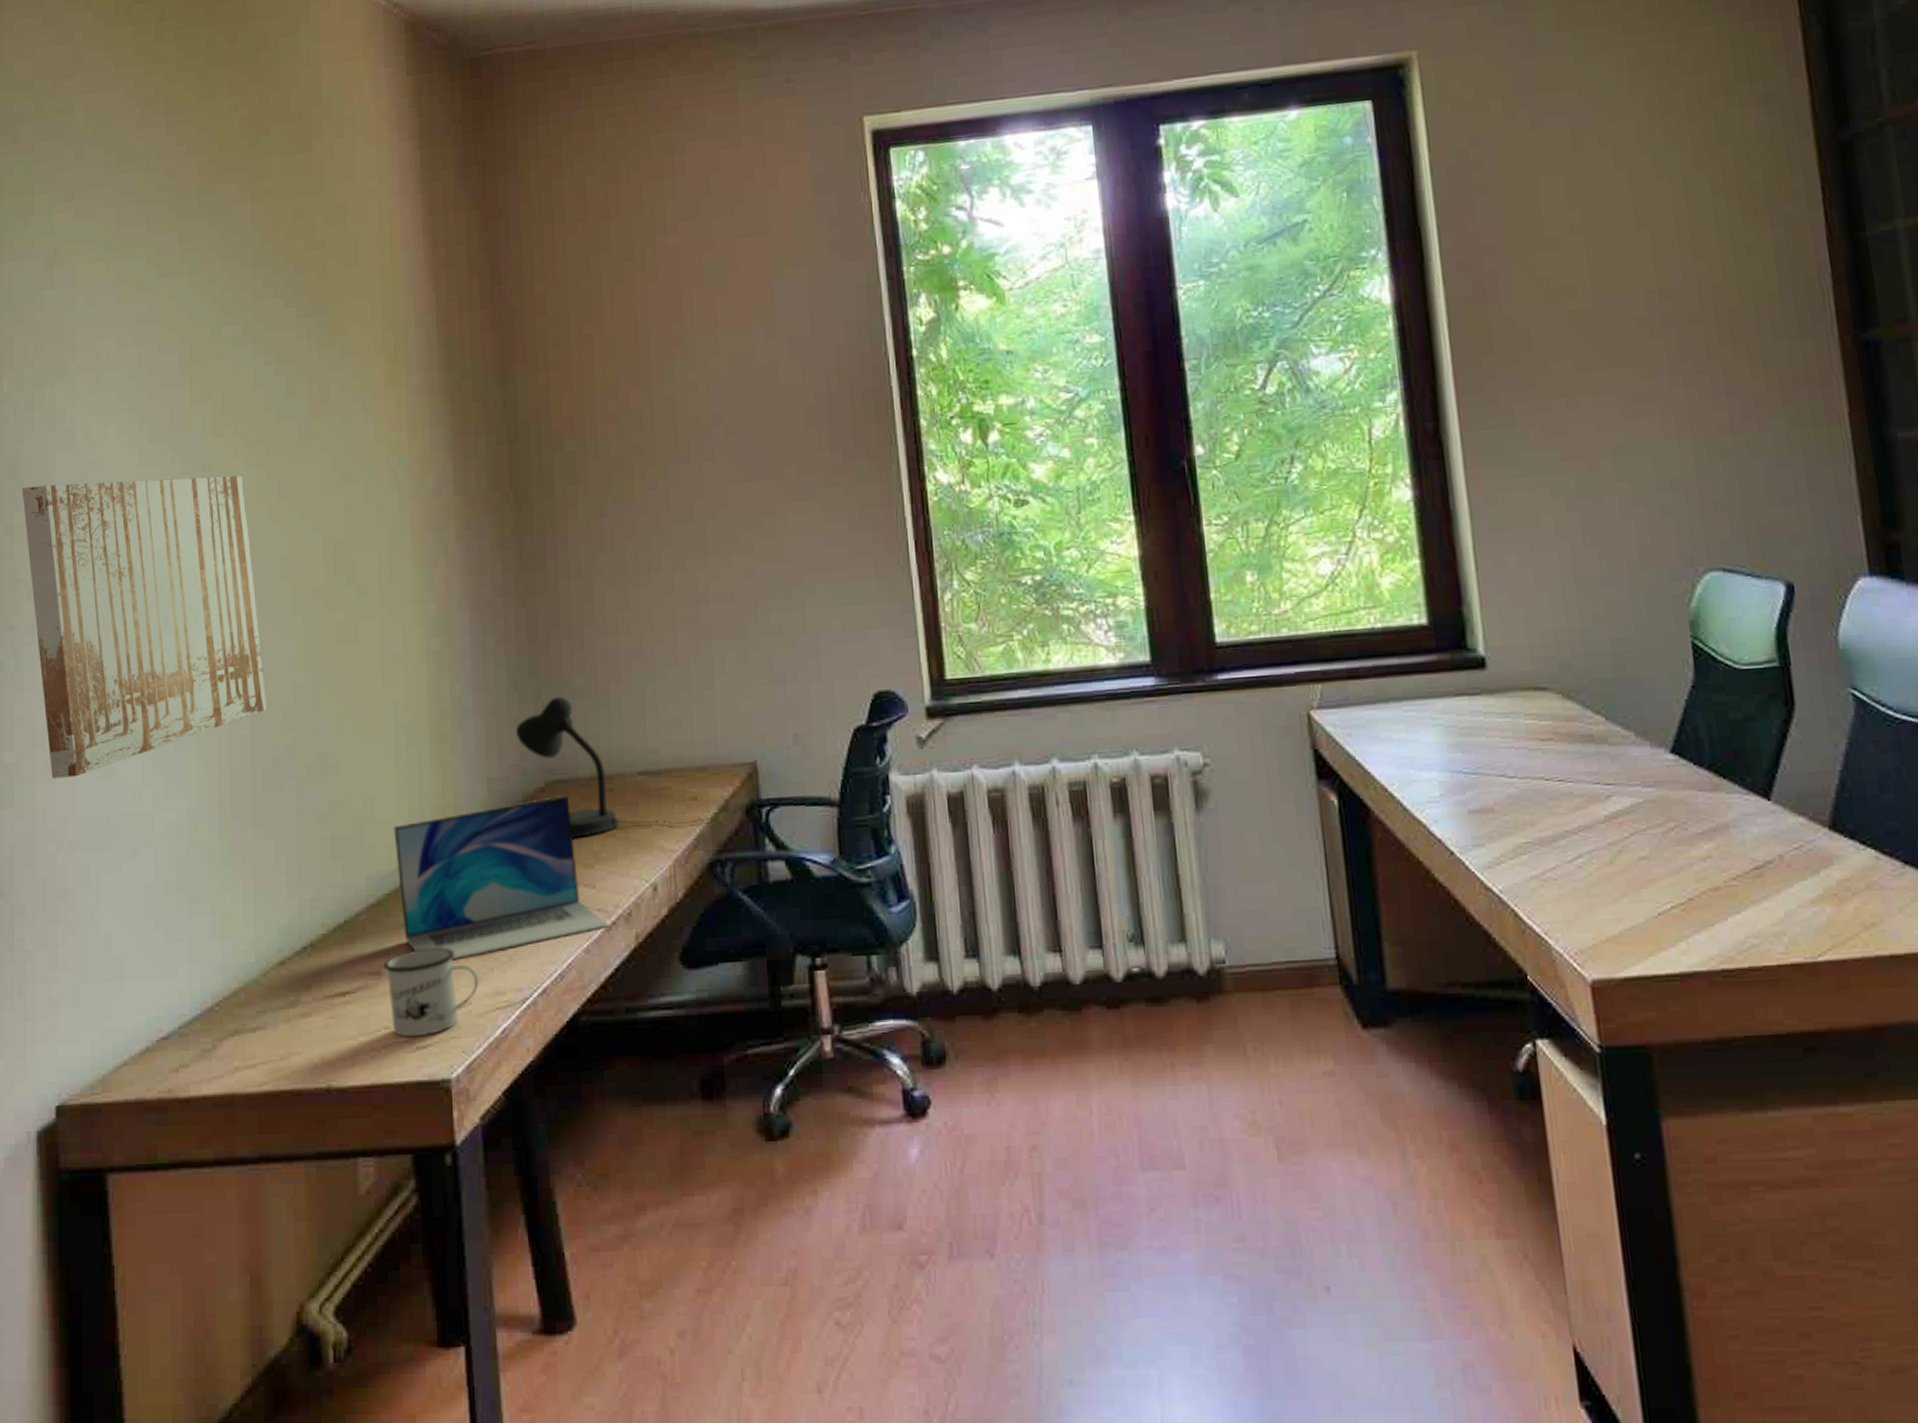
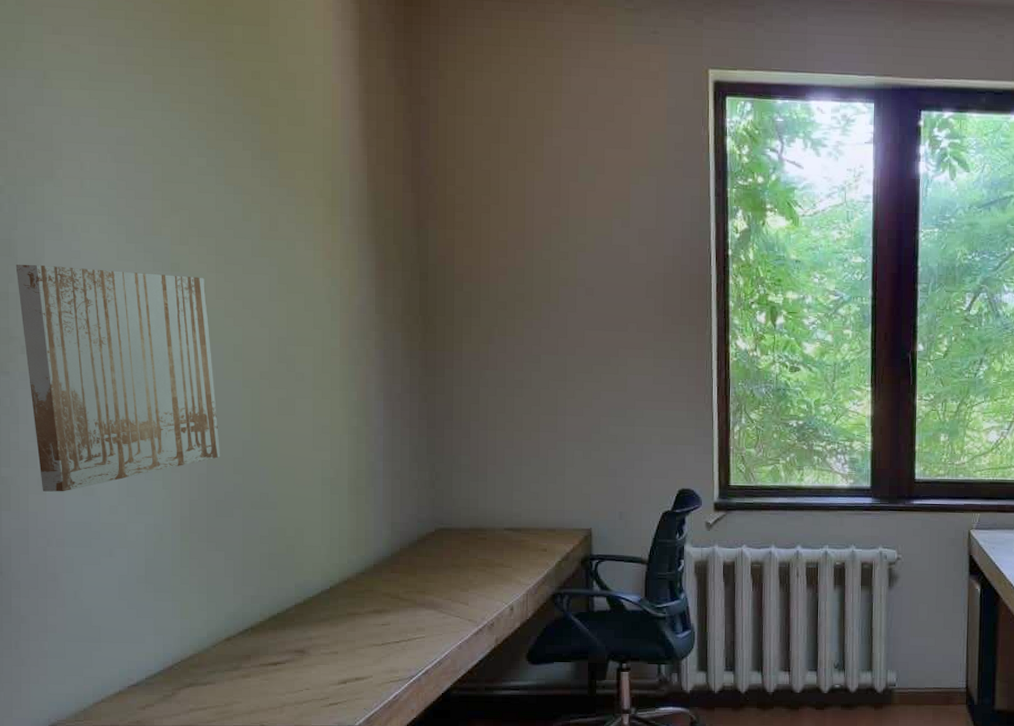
mug: present [383,947,479,1038] -> none [306,637,378,697]
laptop: present [393,795,609,961] -> none [318,539,477,647]
desk lamp: present [515,696,716,840] -> none [414,469,560,571]

